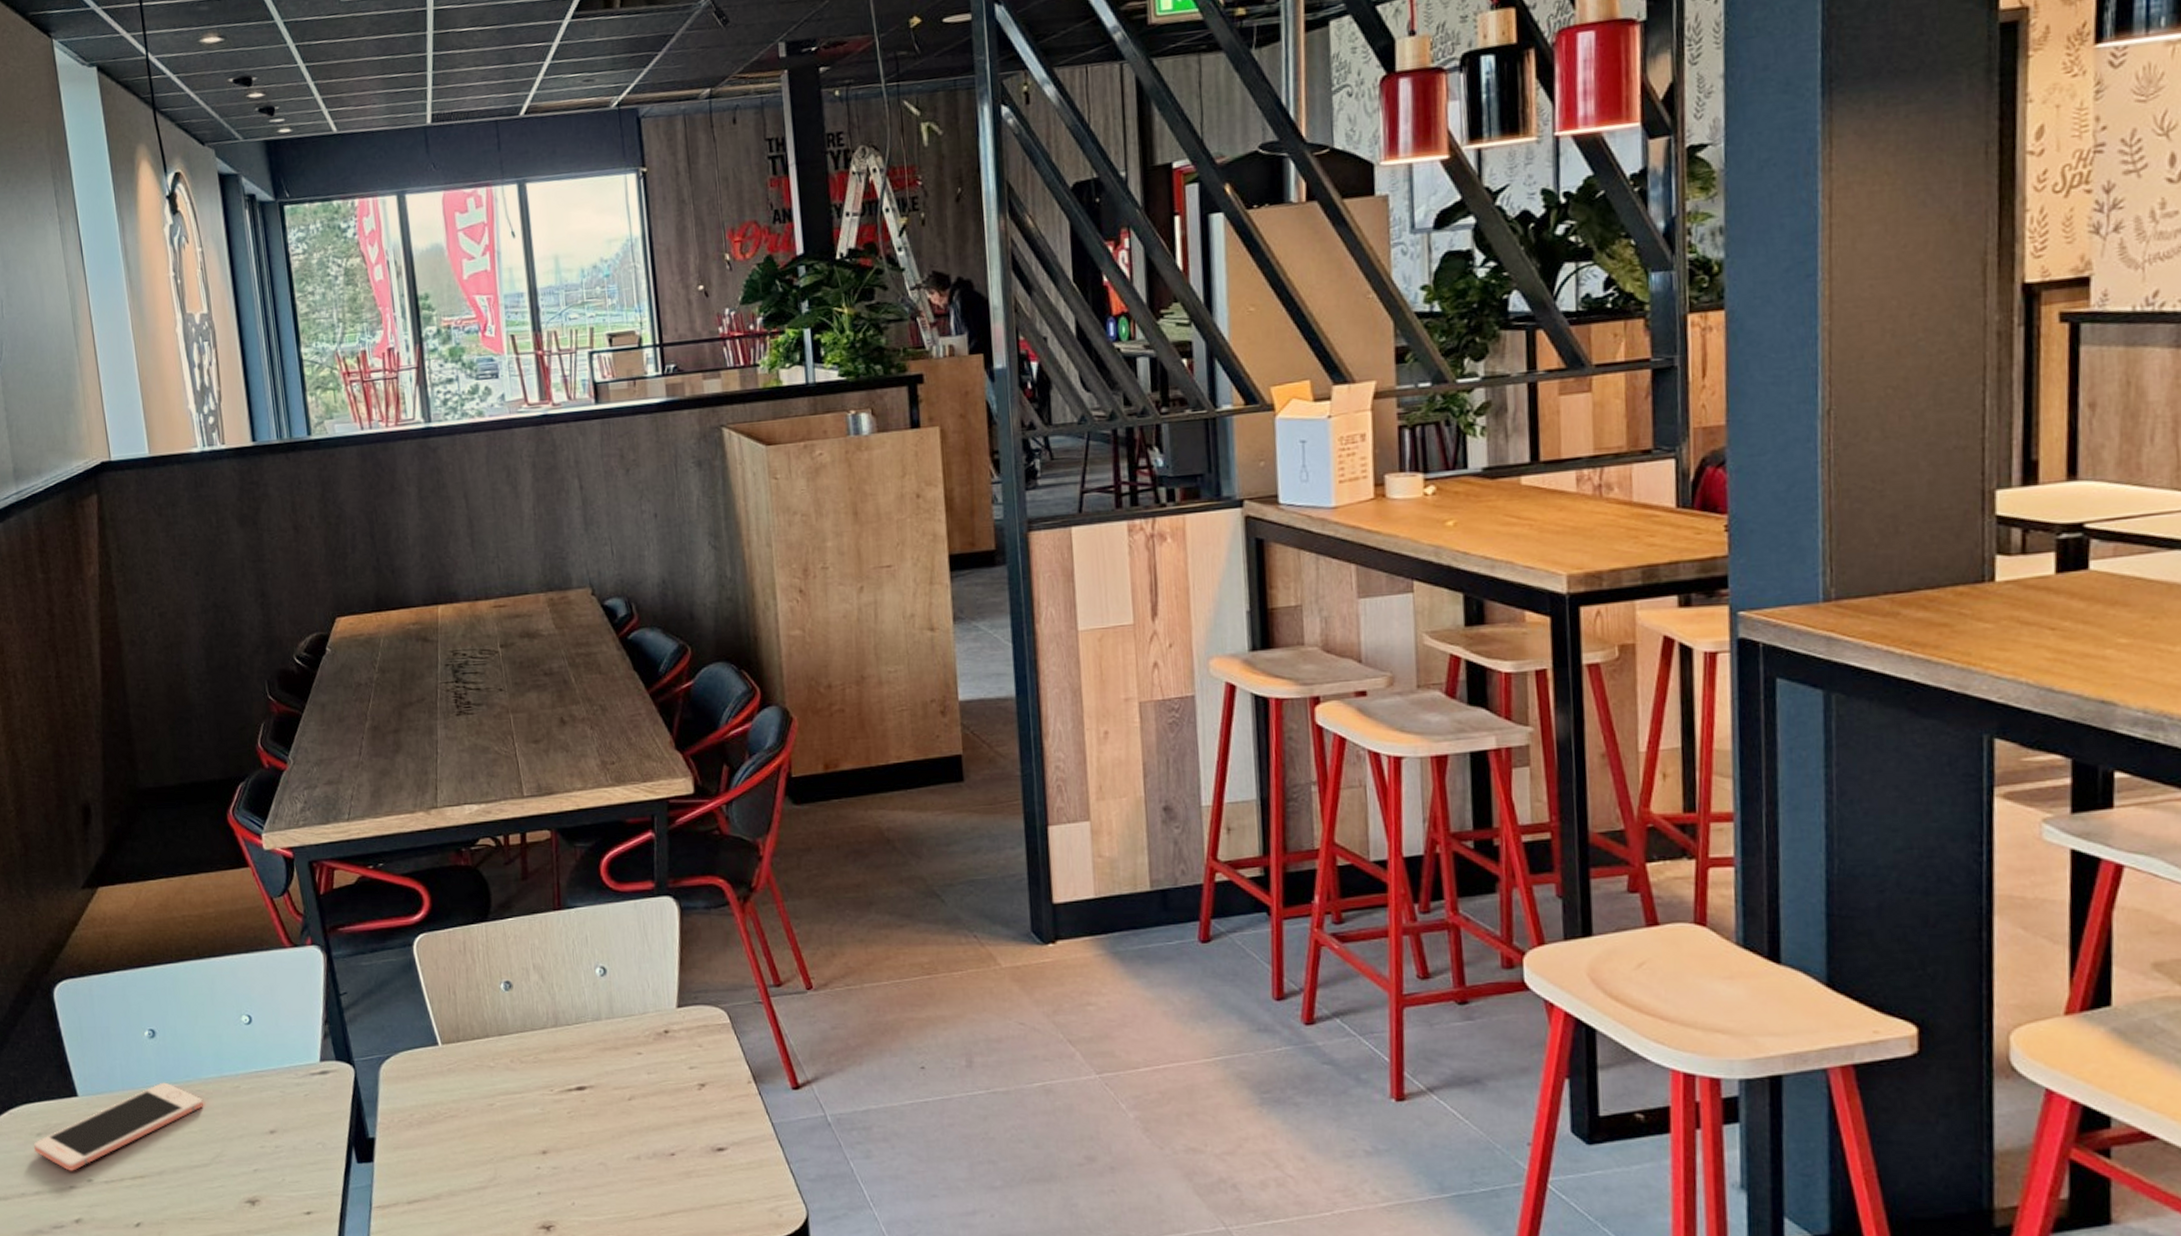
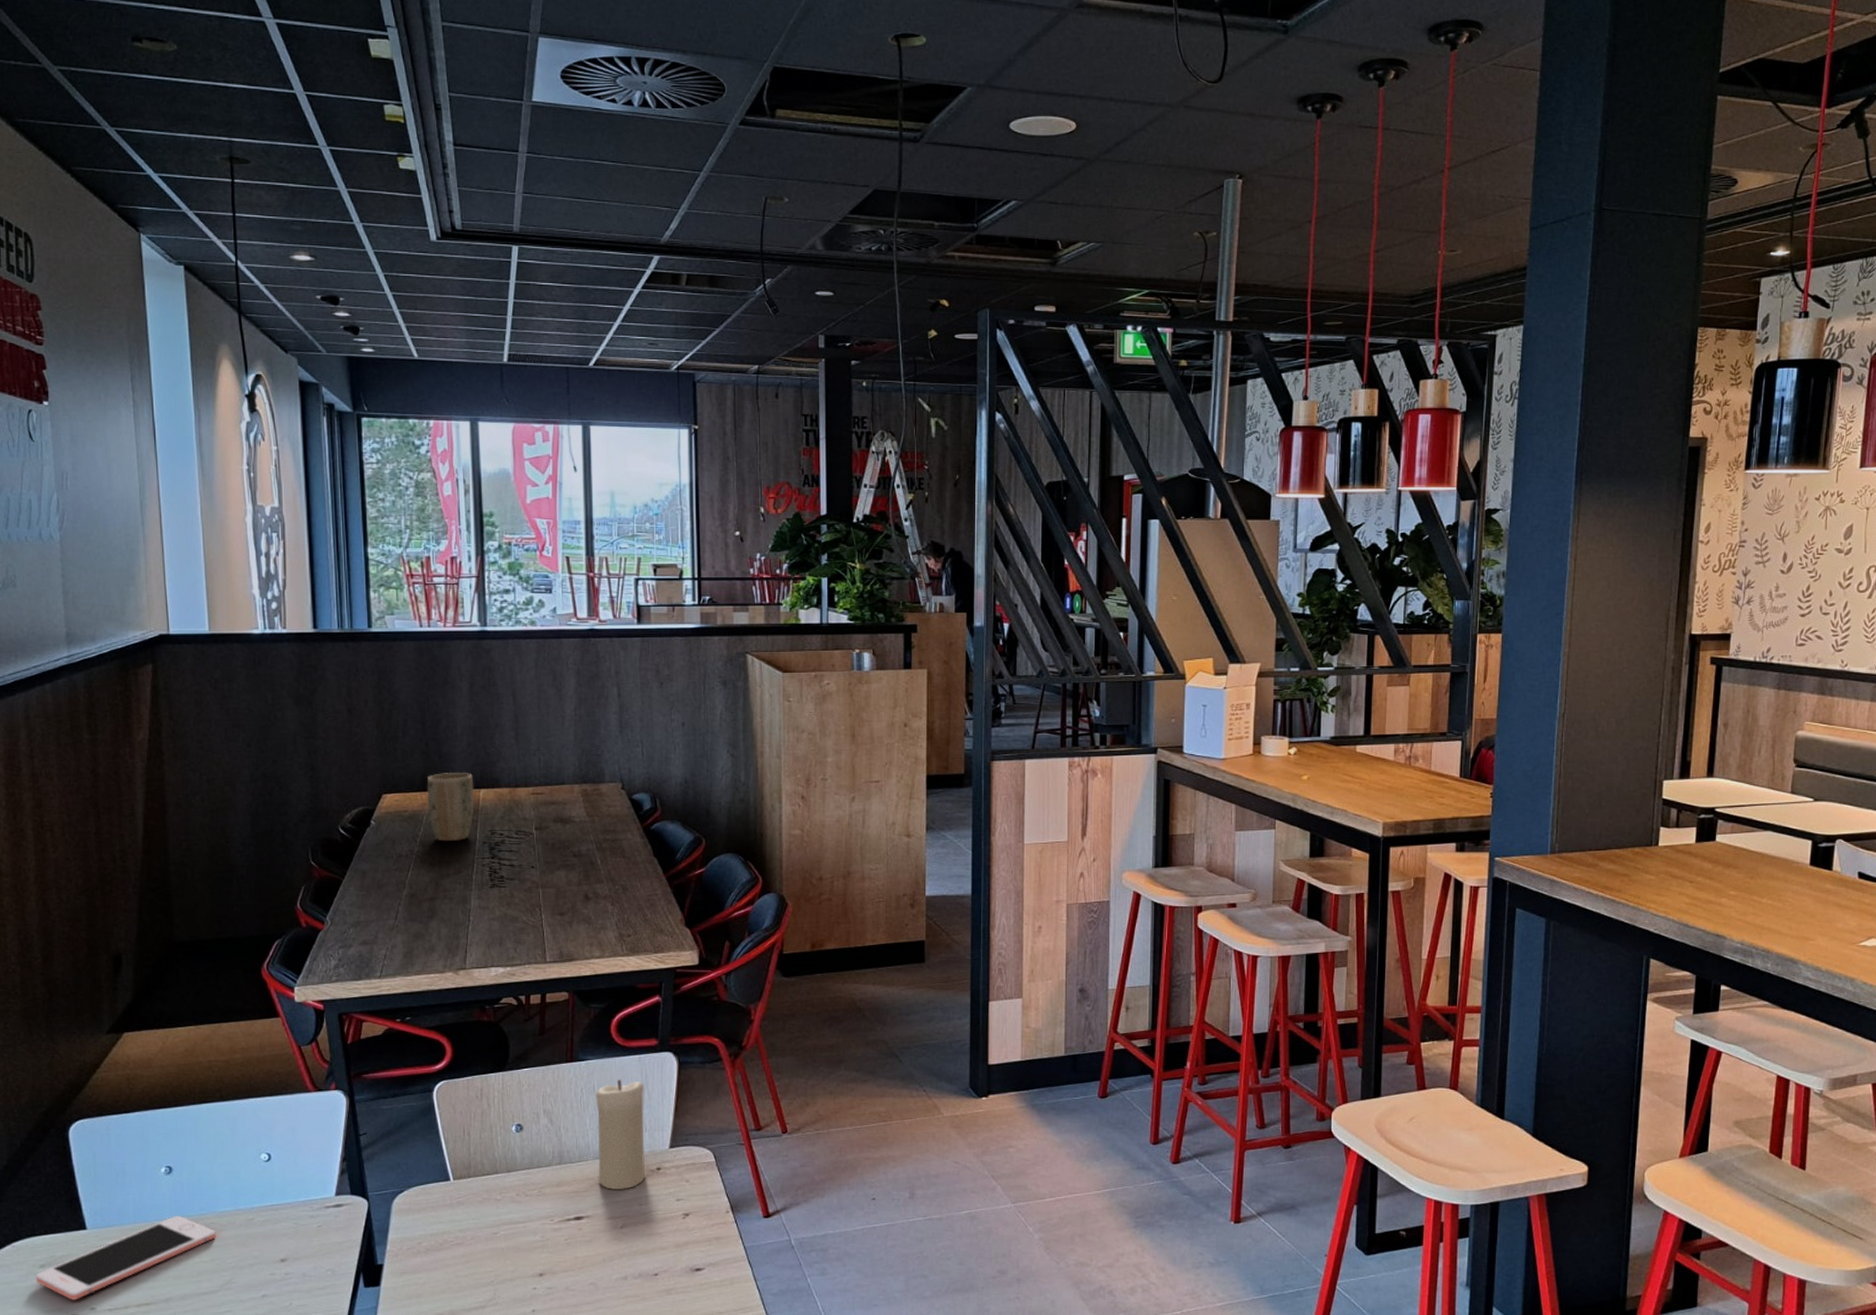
plant pot: none [381,587,433,667] -> present [426,772,474,842]
candle: none [588,929,653,1056] -> present [595,1079,646,1190]

